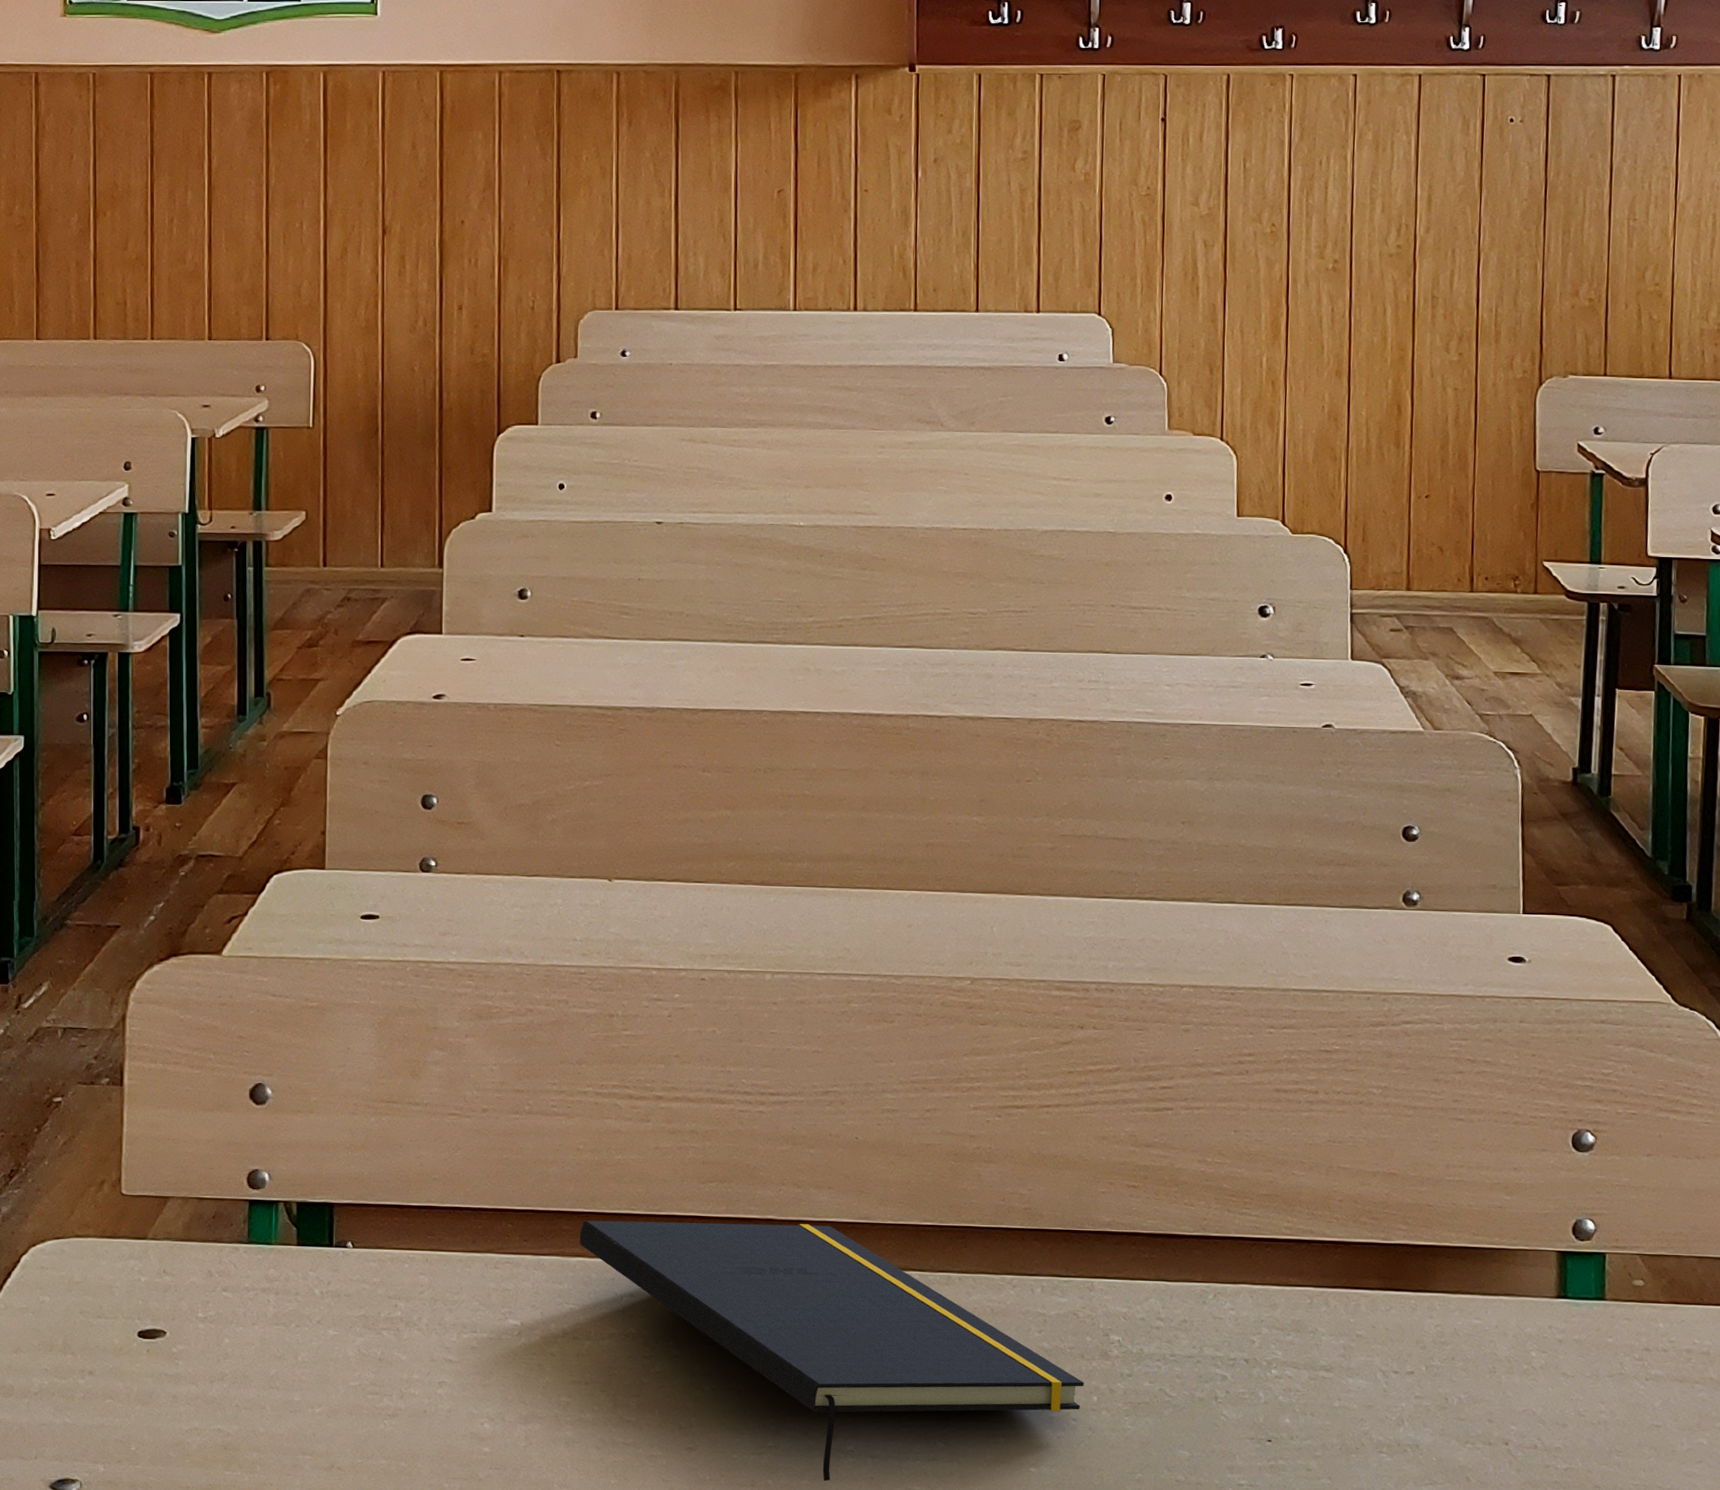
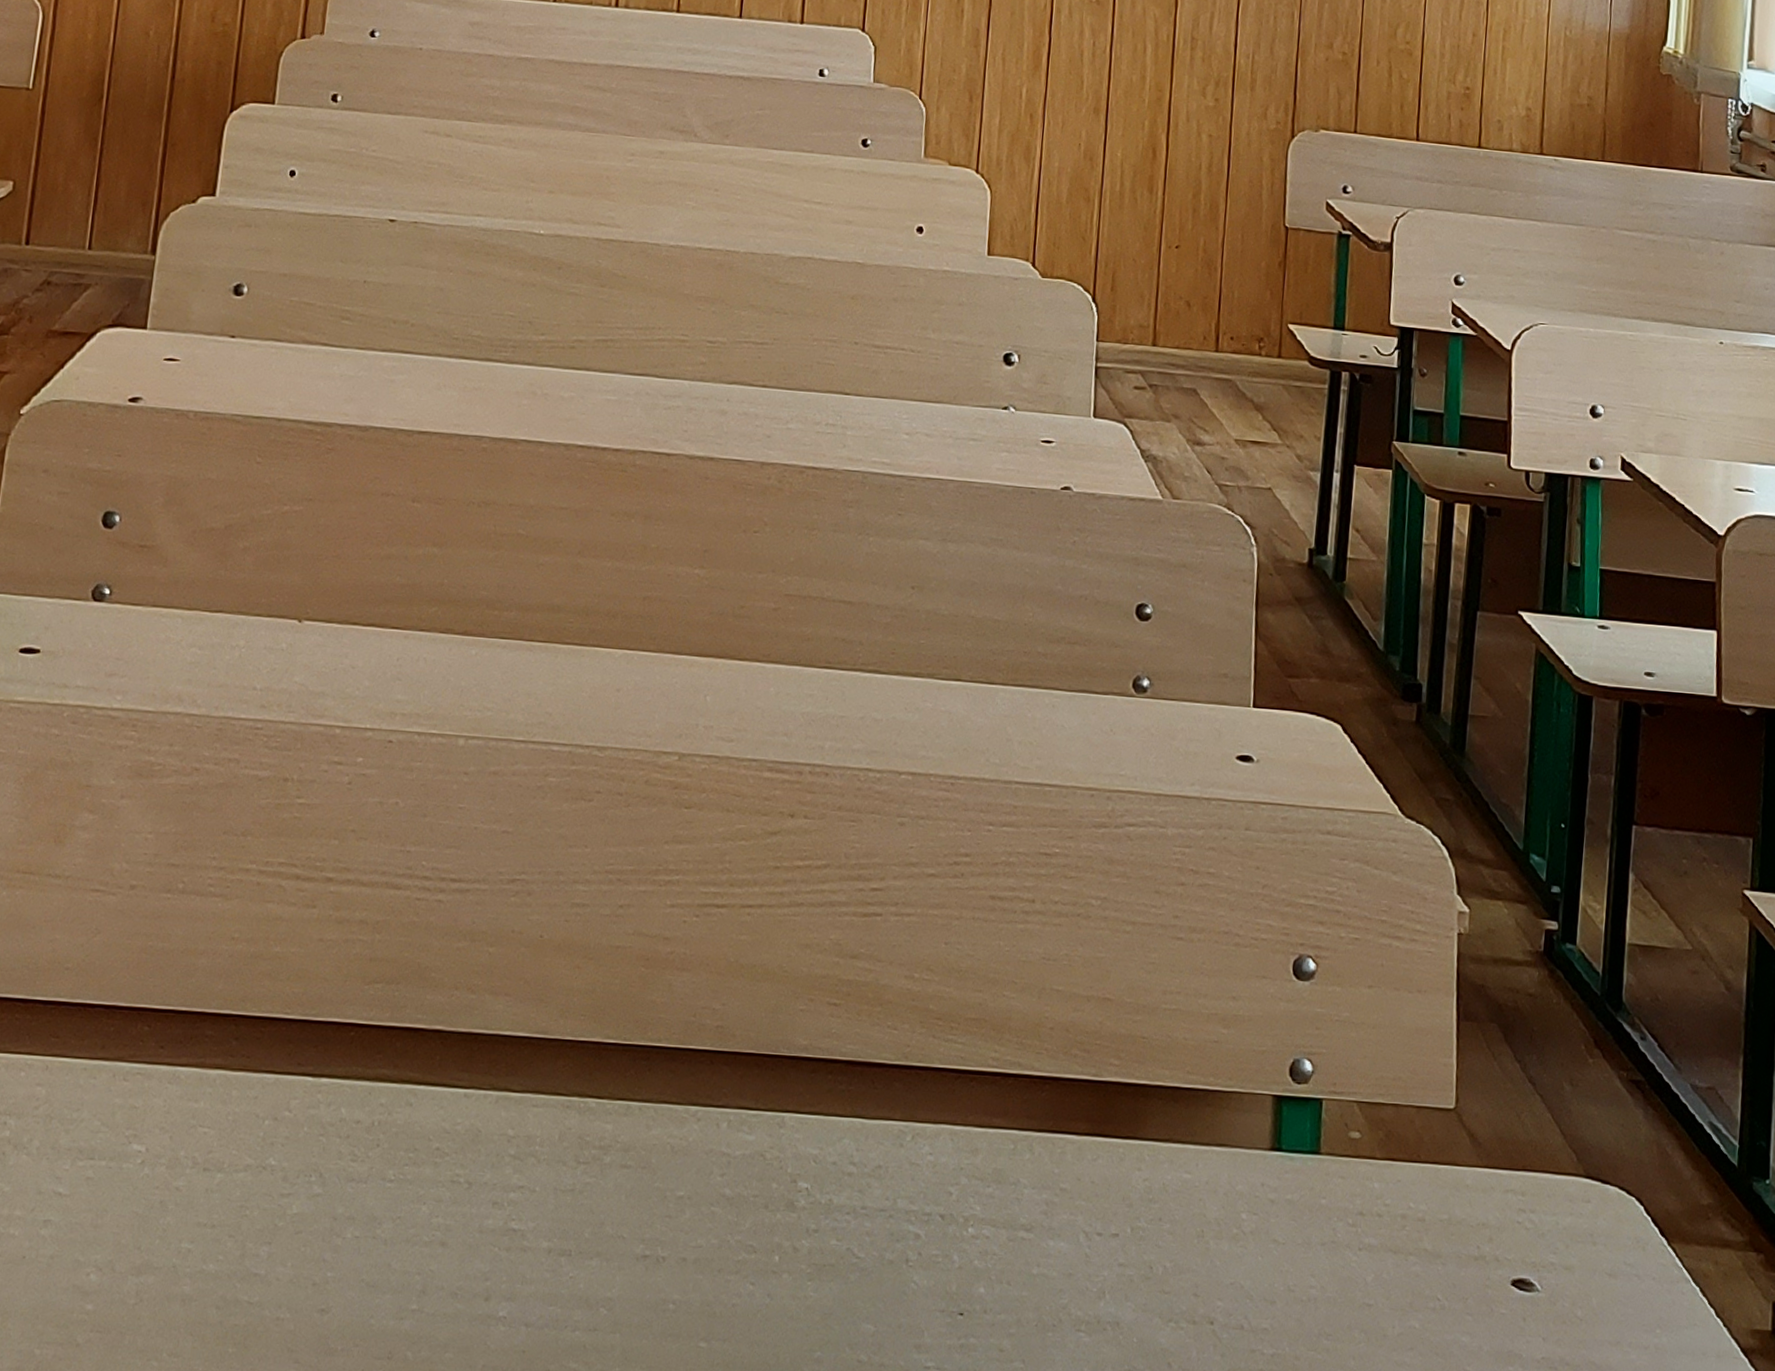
notepad: present [579,1220,1084,1482] -> none [222,1024,766,1355]

